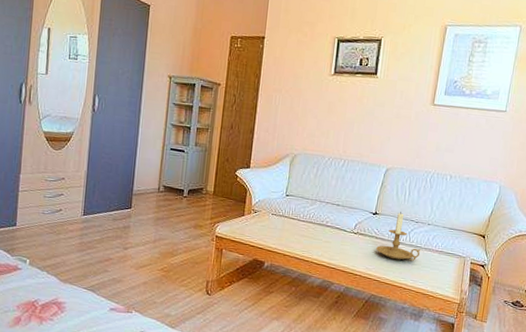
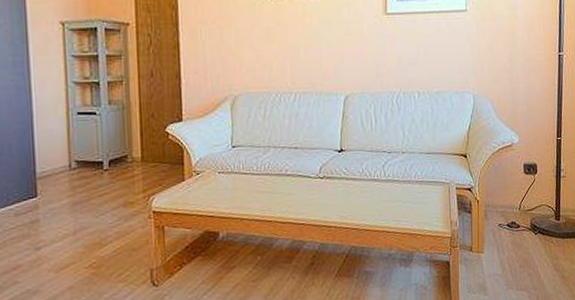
candle holder: present [376,212,421,261] -> none [348,144,399,201]

